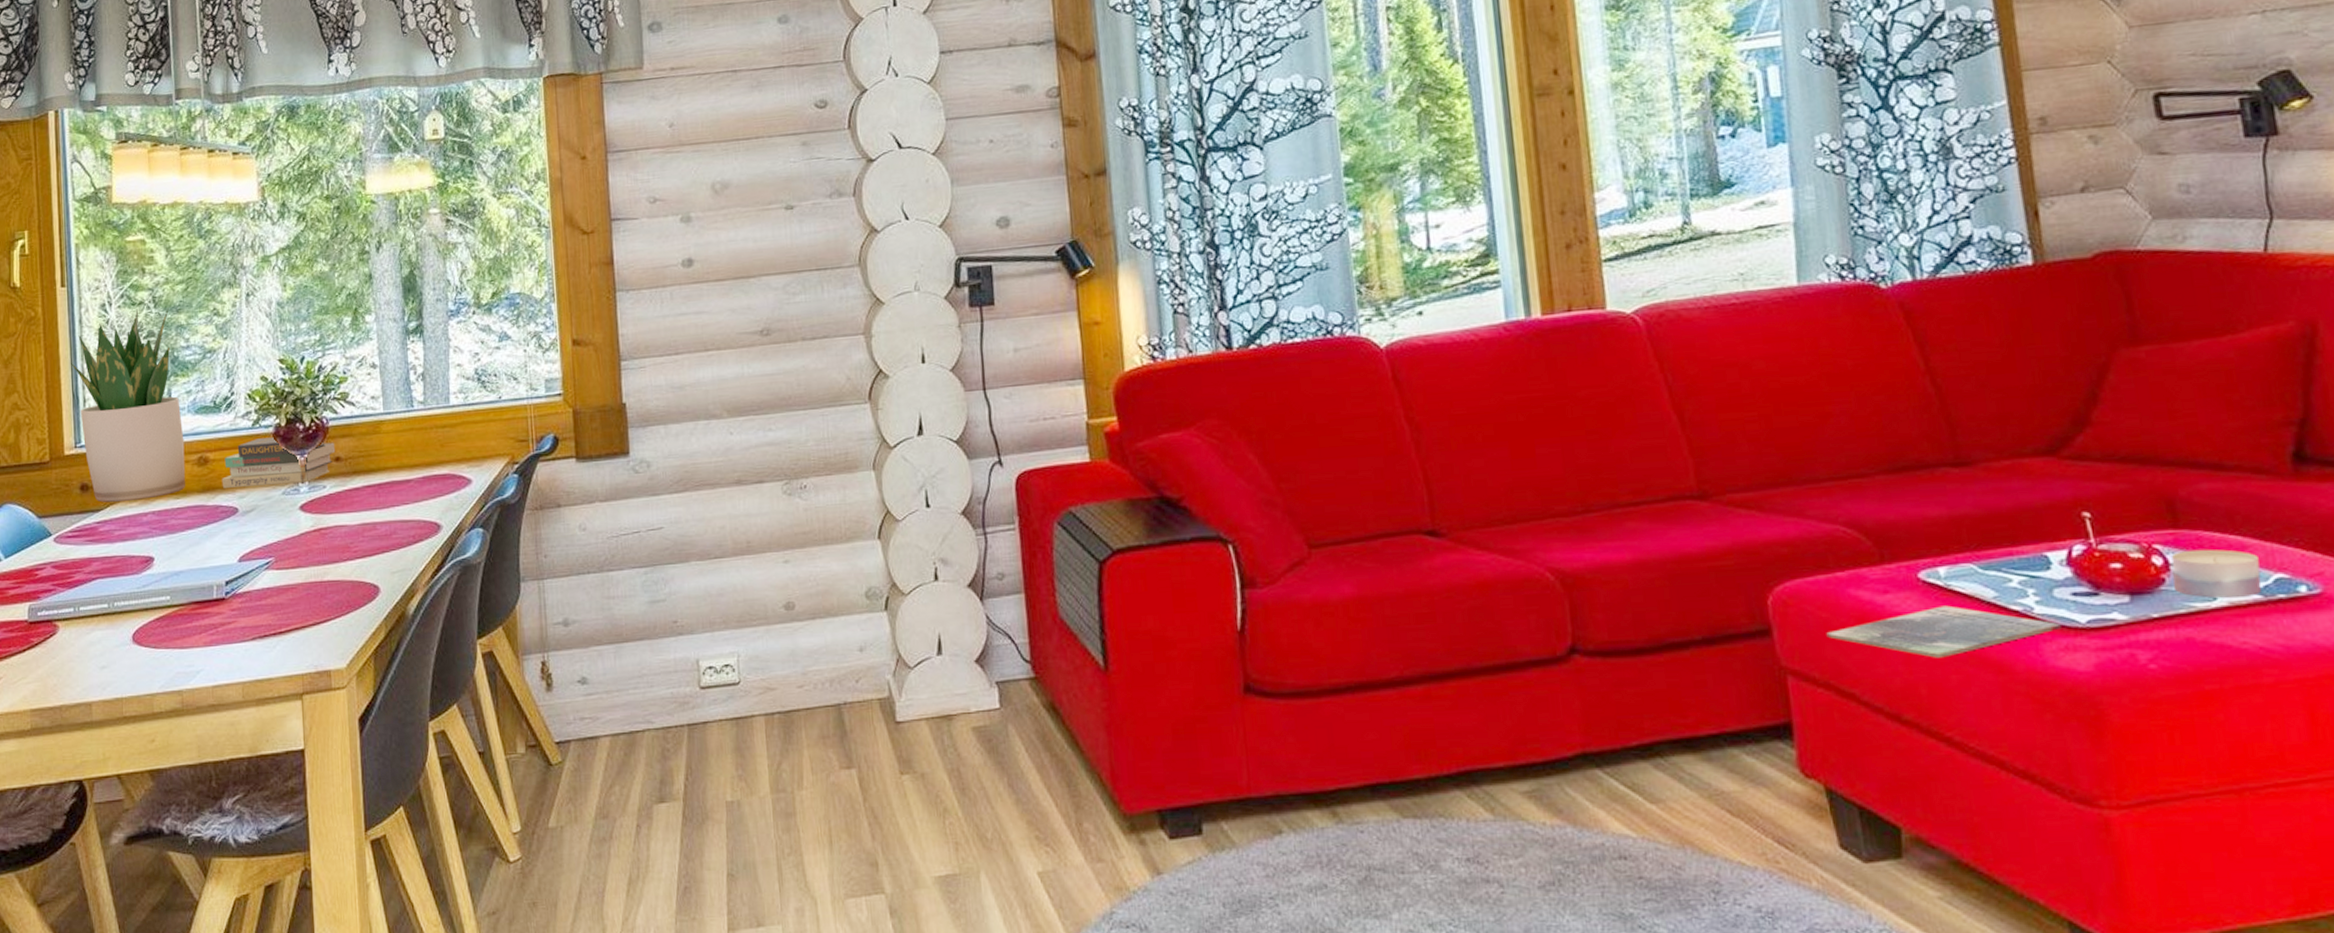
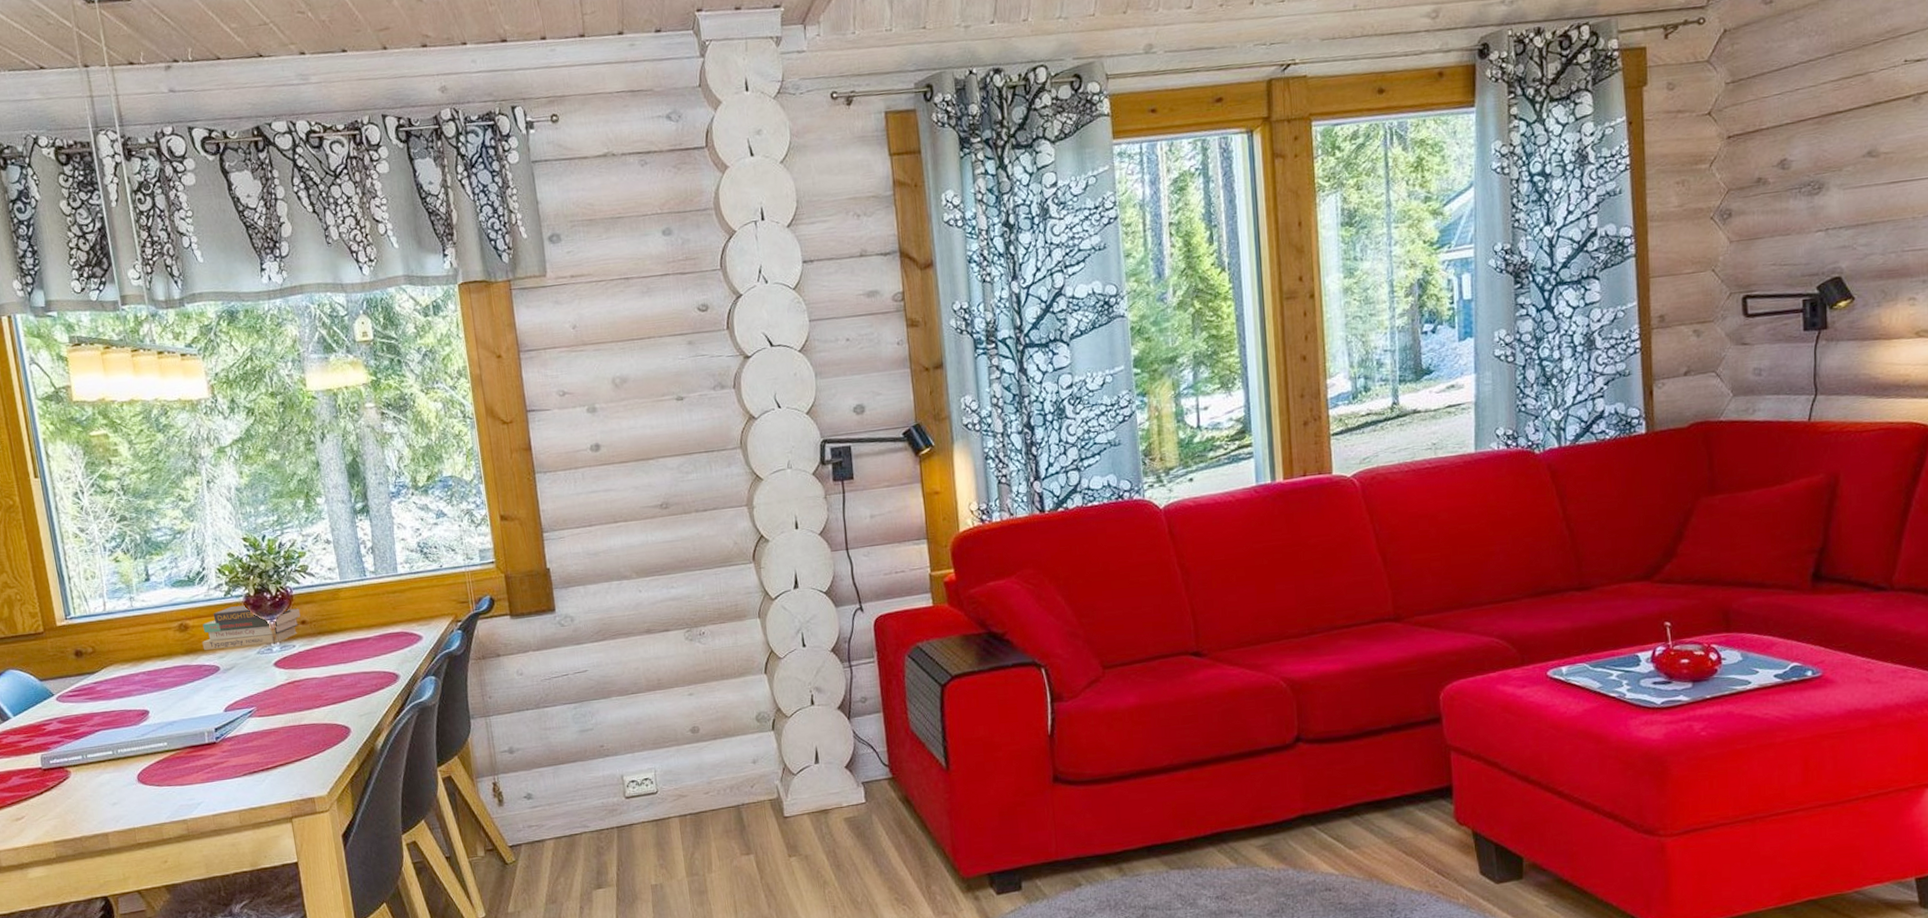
planter: present [71,307,186,503] -> none [52,494,170,666]
magazine: present [1826,605,2061,658] -> none [1480,695,1643,734]
candle: present [2170,549,2262,599] -> none [1722,646,1782,683]

